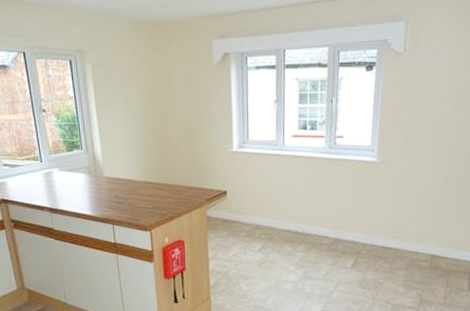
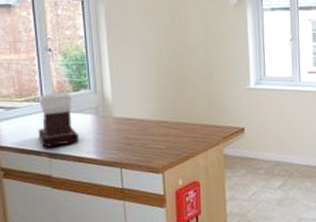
coffee maker: none [37,152,75,204] -> present [38,93,79,148]

